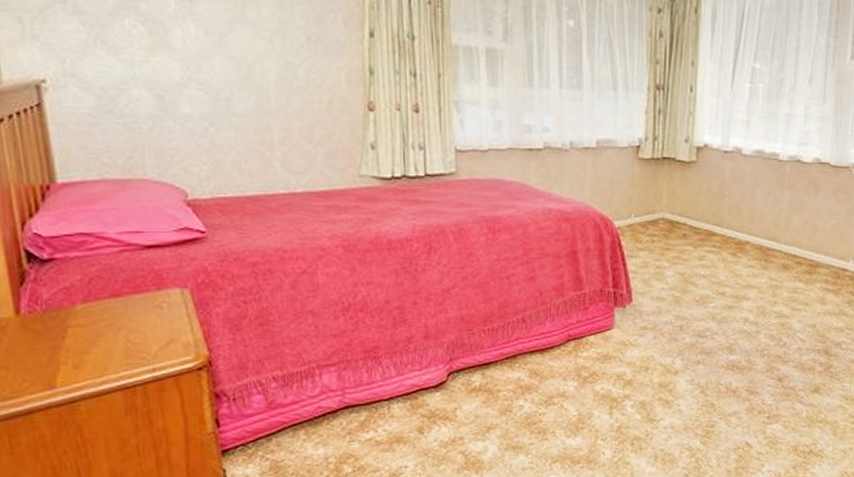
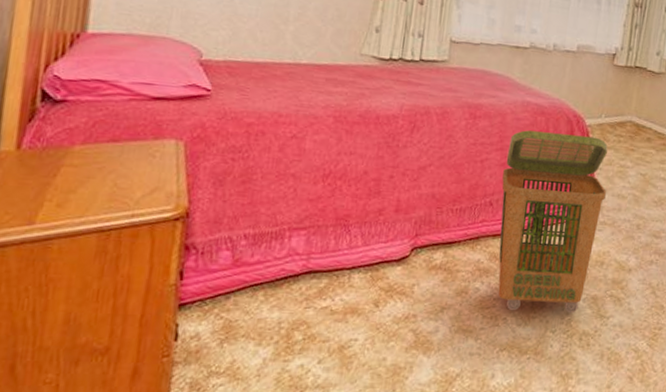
laundry basket: none [532,239,644,424] -> present [498,130,608,313]

